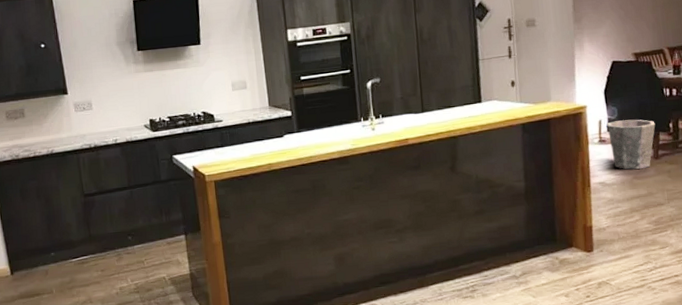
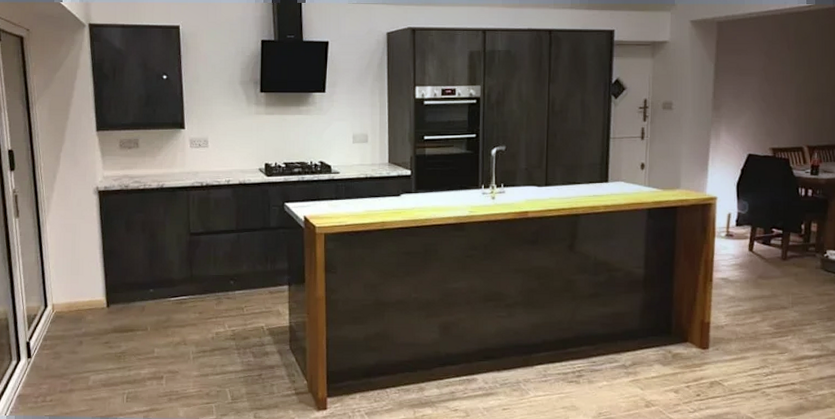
waste bin: present [607,119,656,170] -> none [737,216,787,269]

